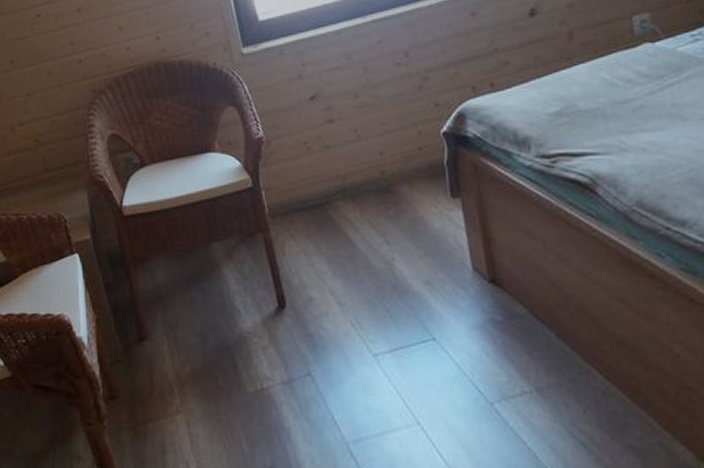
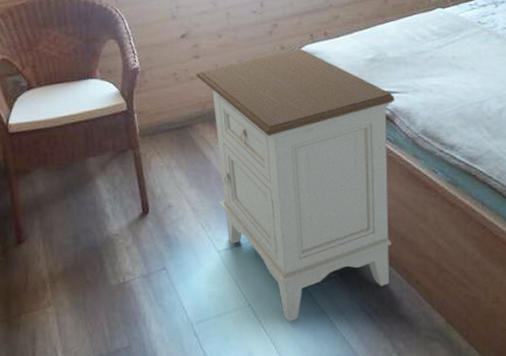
nightstand: none [331,104,608,447] -> present [196,48,395,322]

